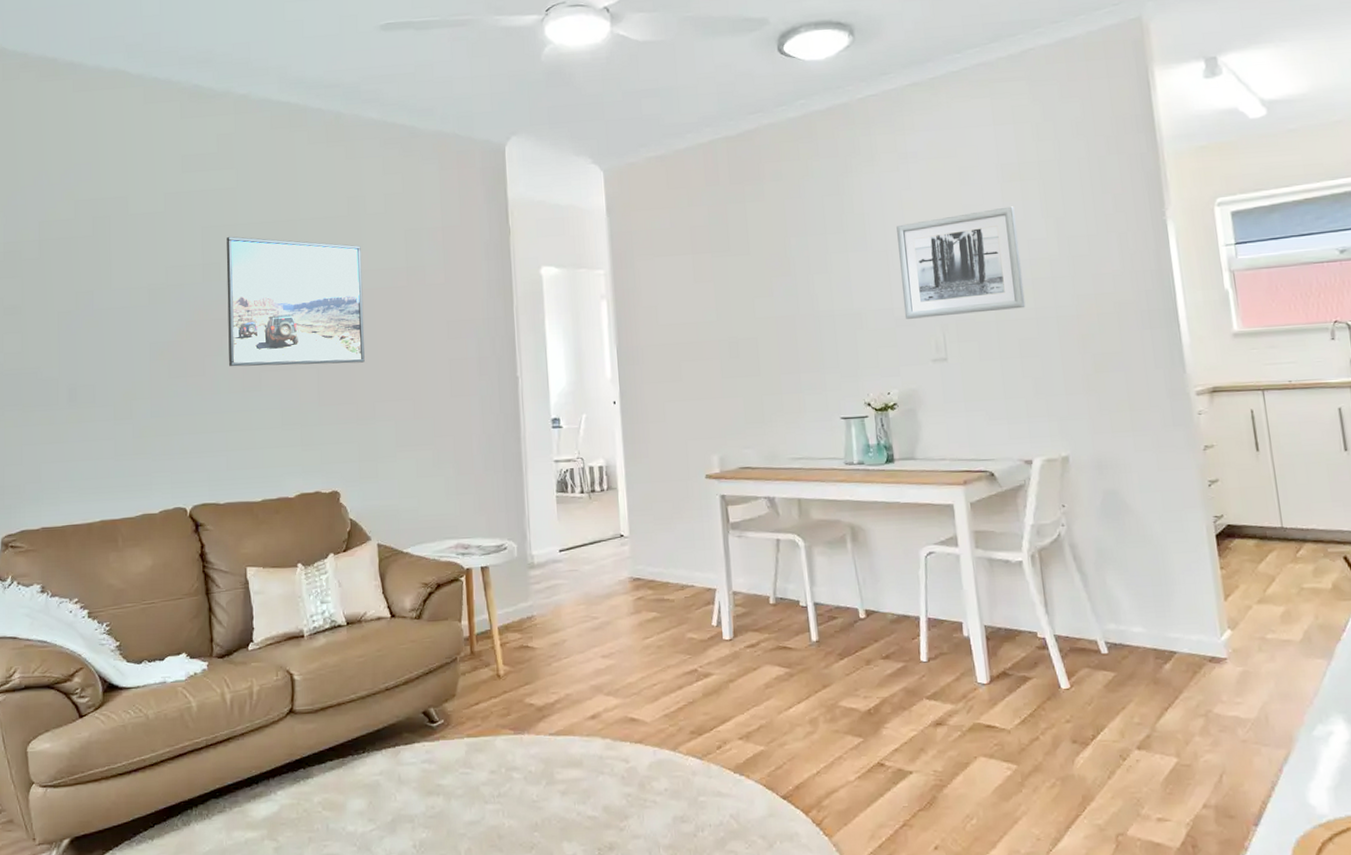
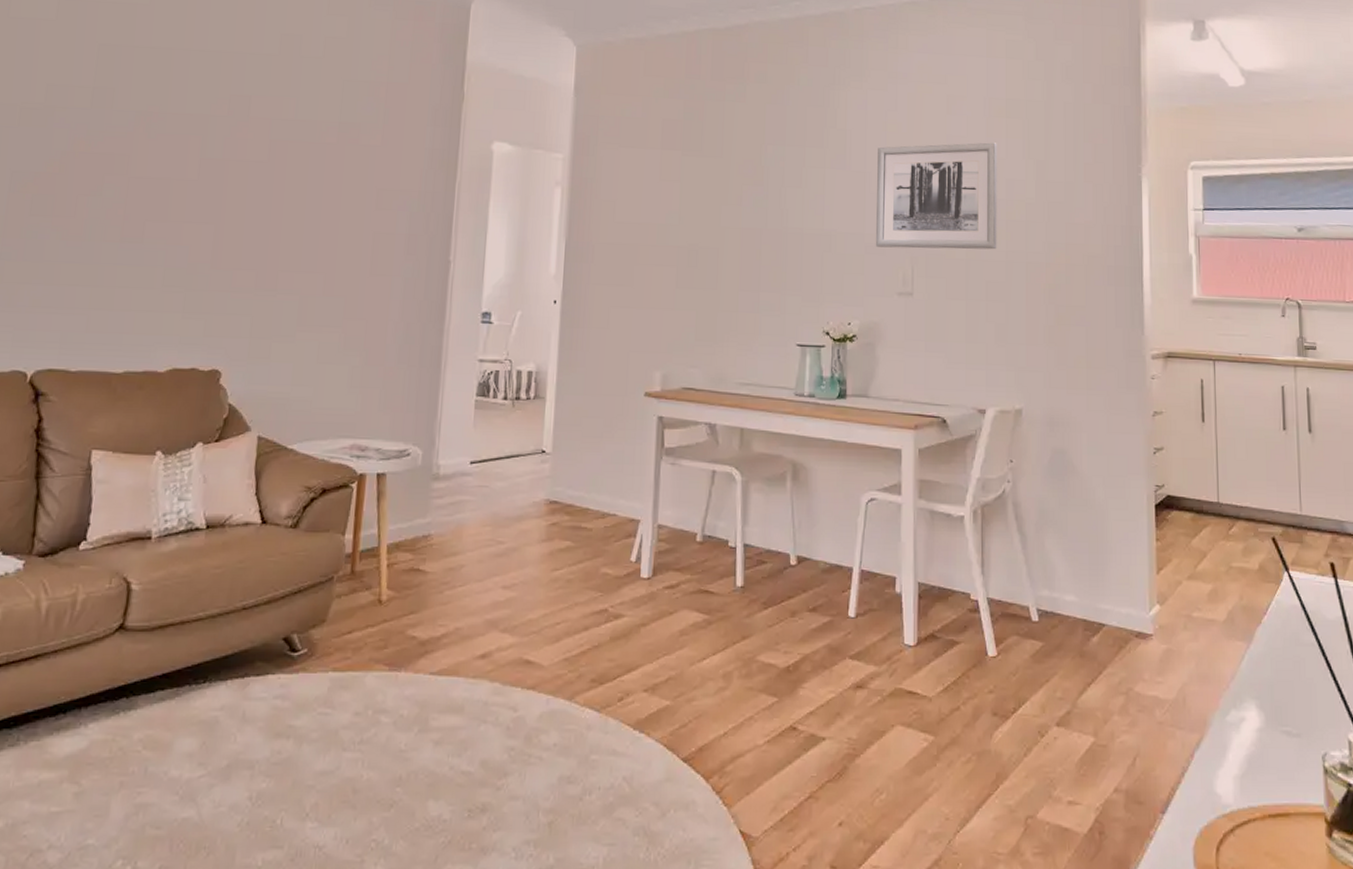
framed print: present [226,236,365,367] -> none [108,59,289,225]

